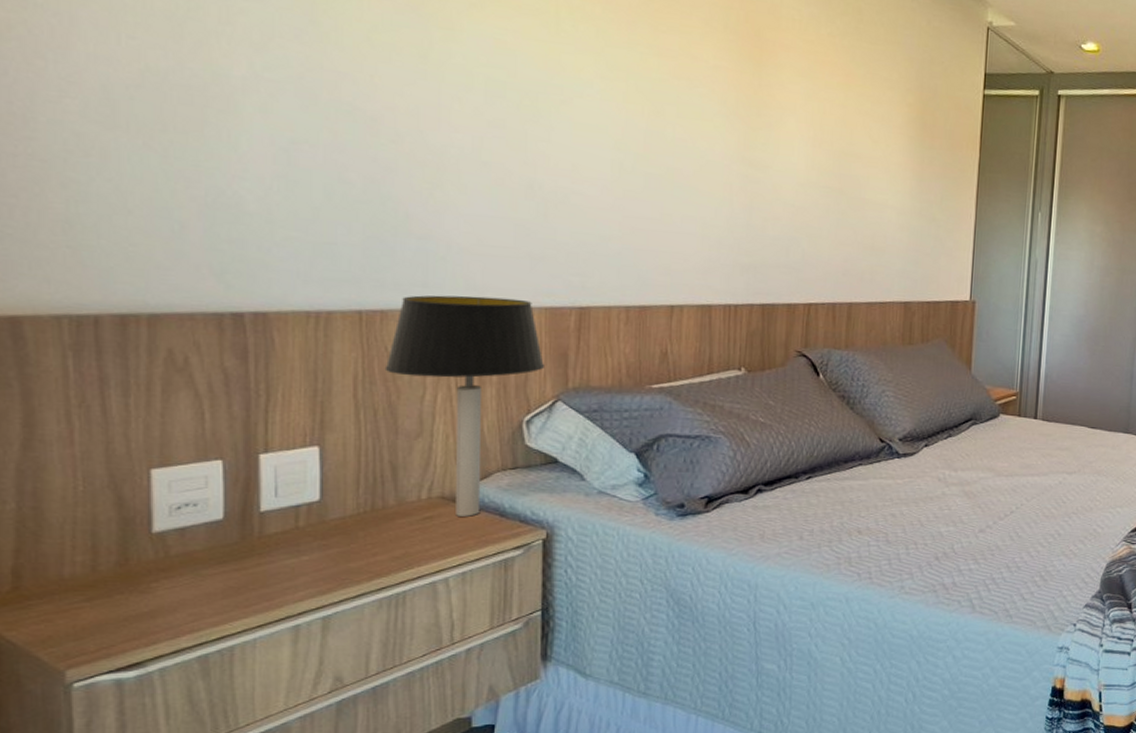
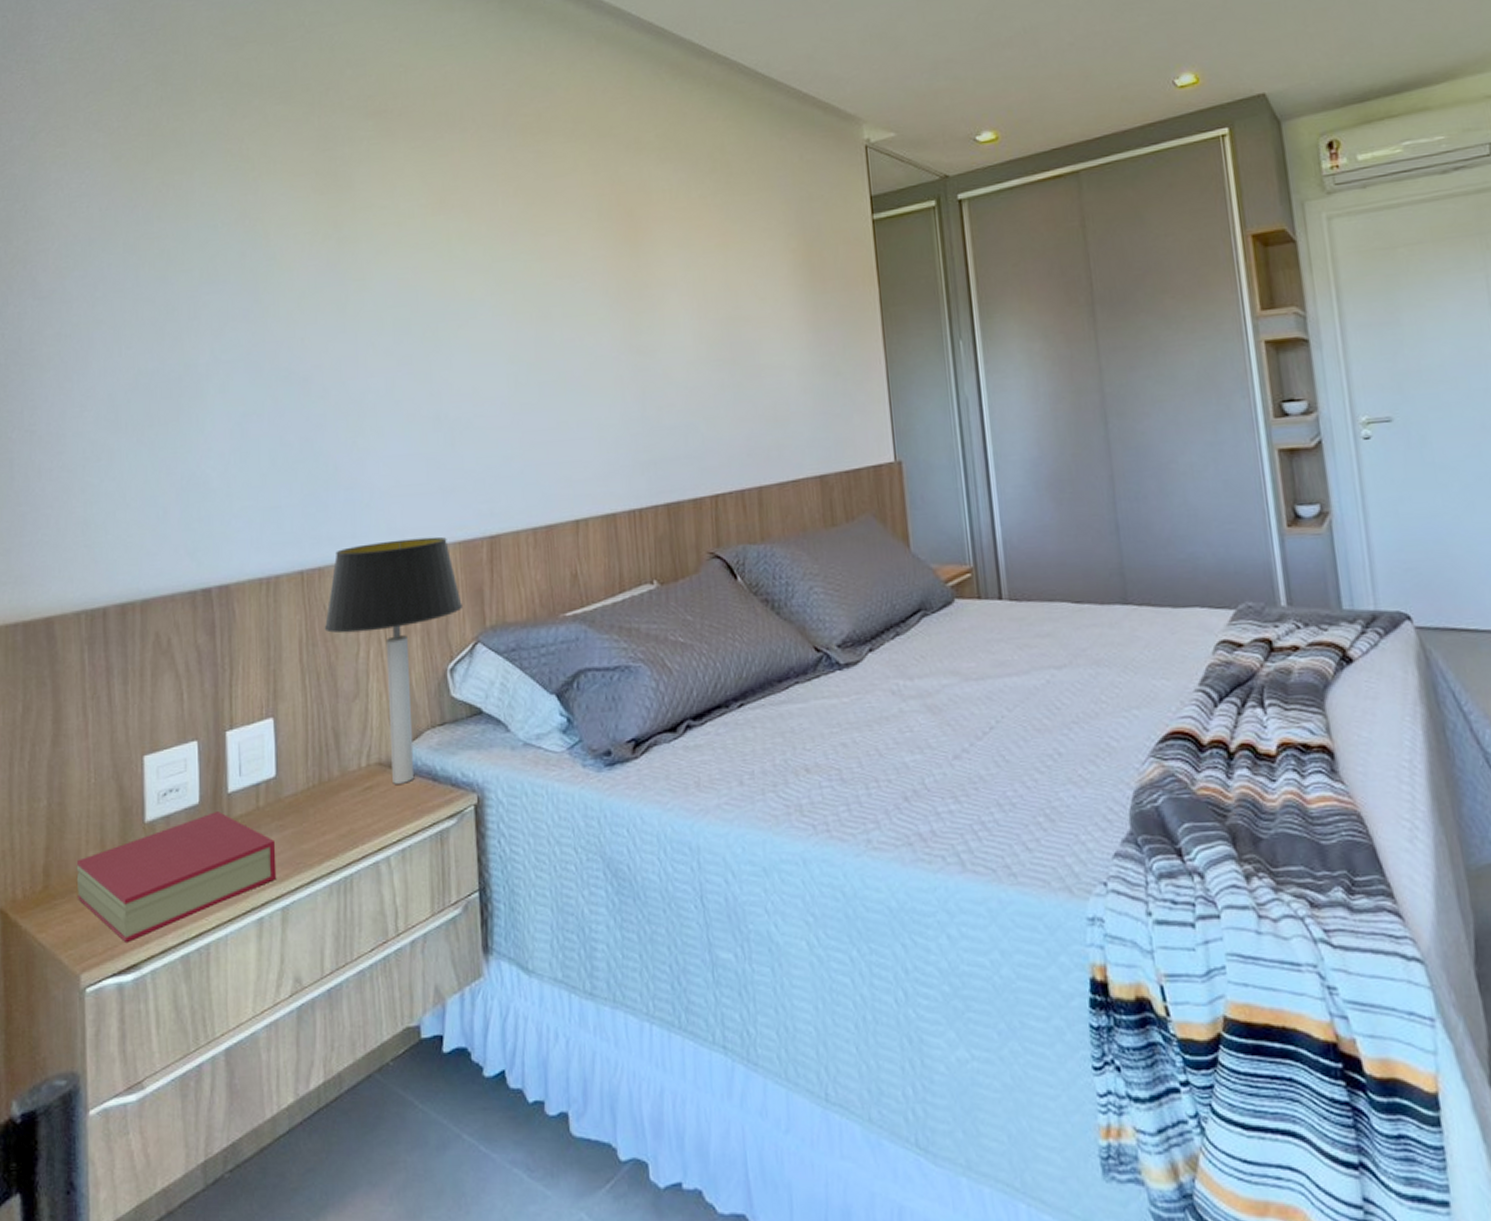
book: none [58,528,317,642] -> present [76,812,277,942]

